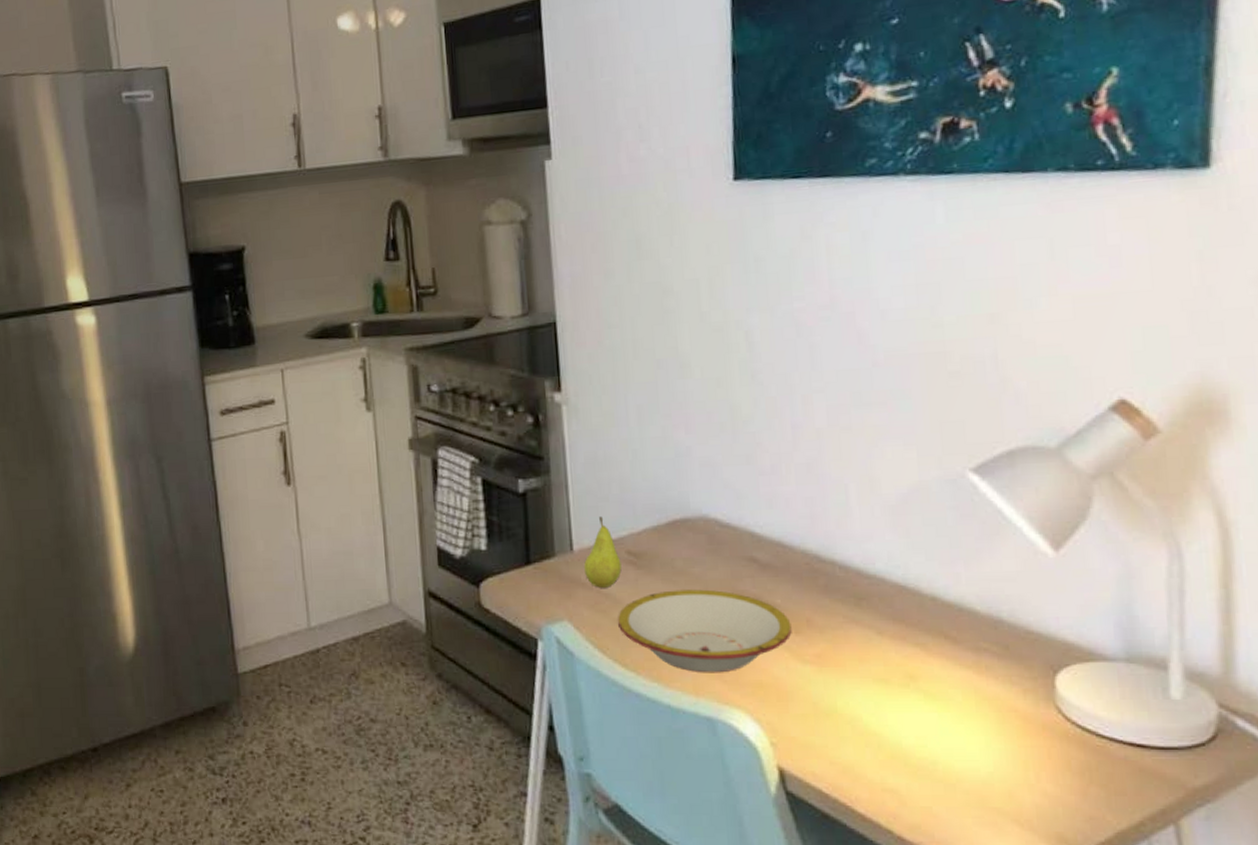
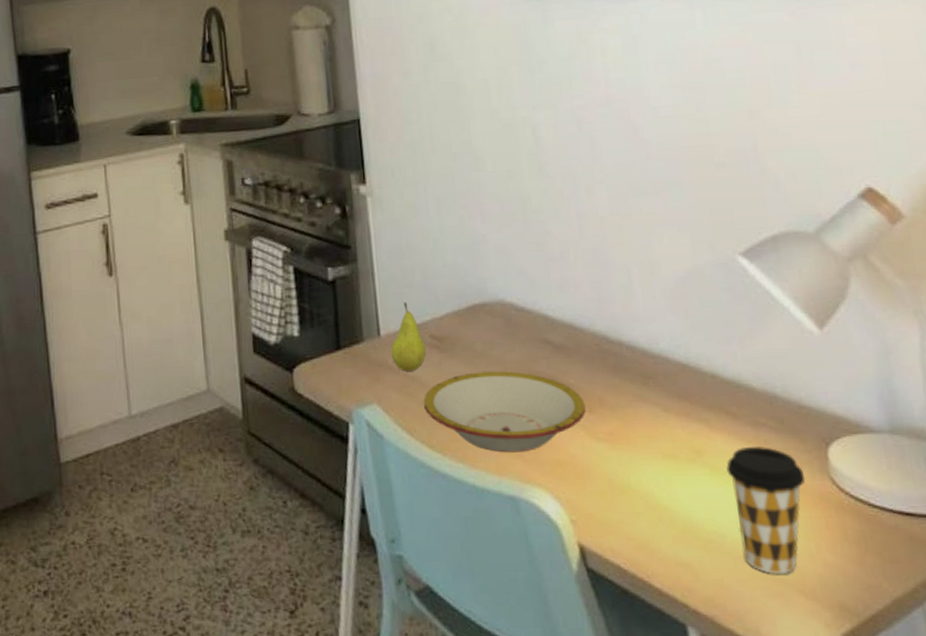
coffee cup: none [942,673,1029,804] -> present [726,447,806,575]

